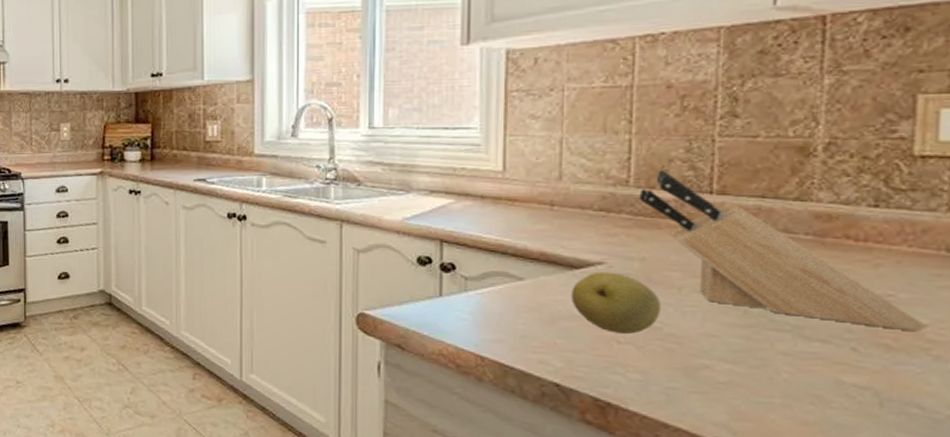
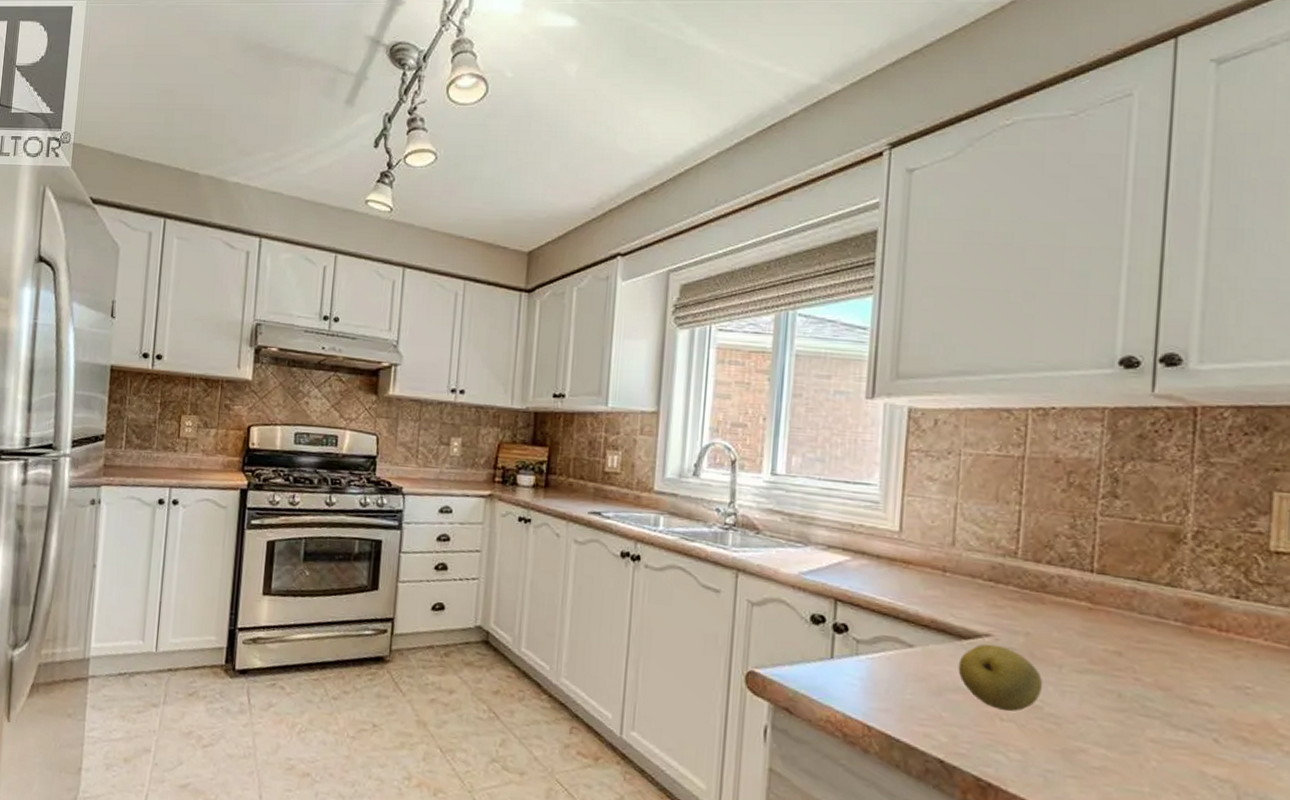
knife block: present [639,170,928,332] -> none [1026,544,1281,727]

